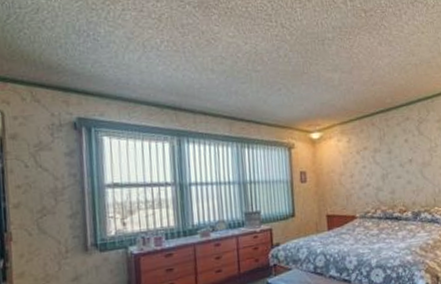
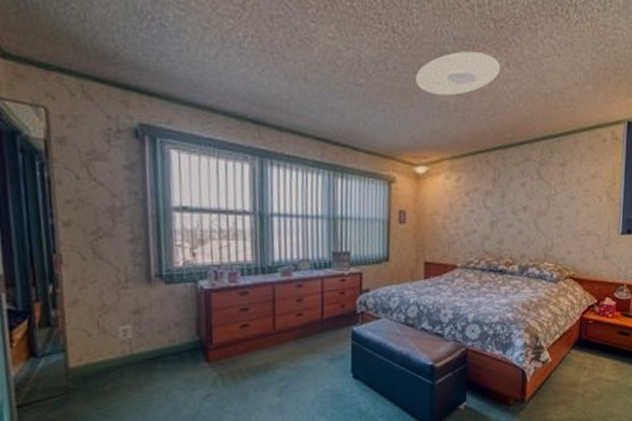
ceiling light: none [304,36,375,74] -> present [416,52,501,96]

